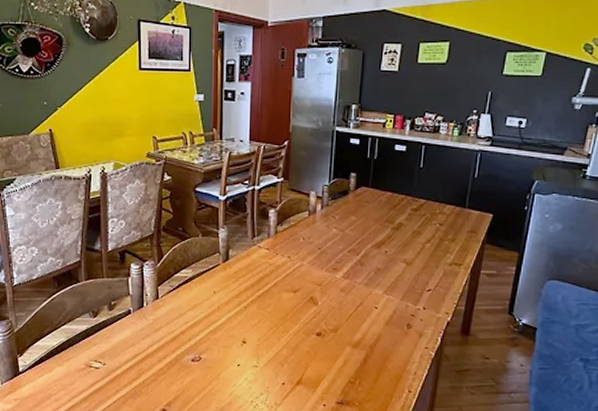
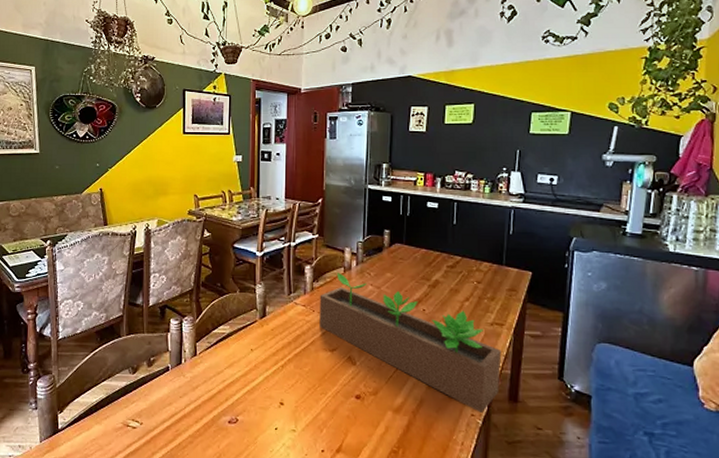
succulent planter: none [283,216,458,347] -> present [319,273,502,414]

